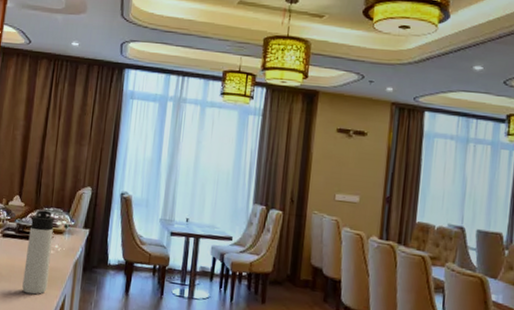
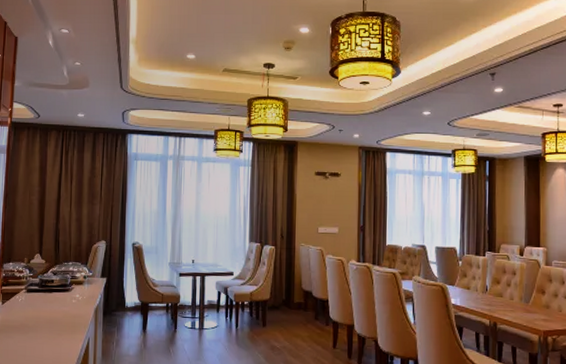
thermos bottle: present [22,210,54,295] -> none [49,265,74,341]

